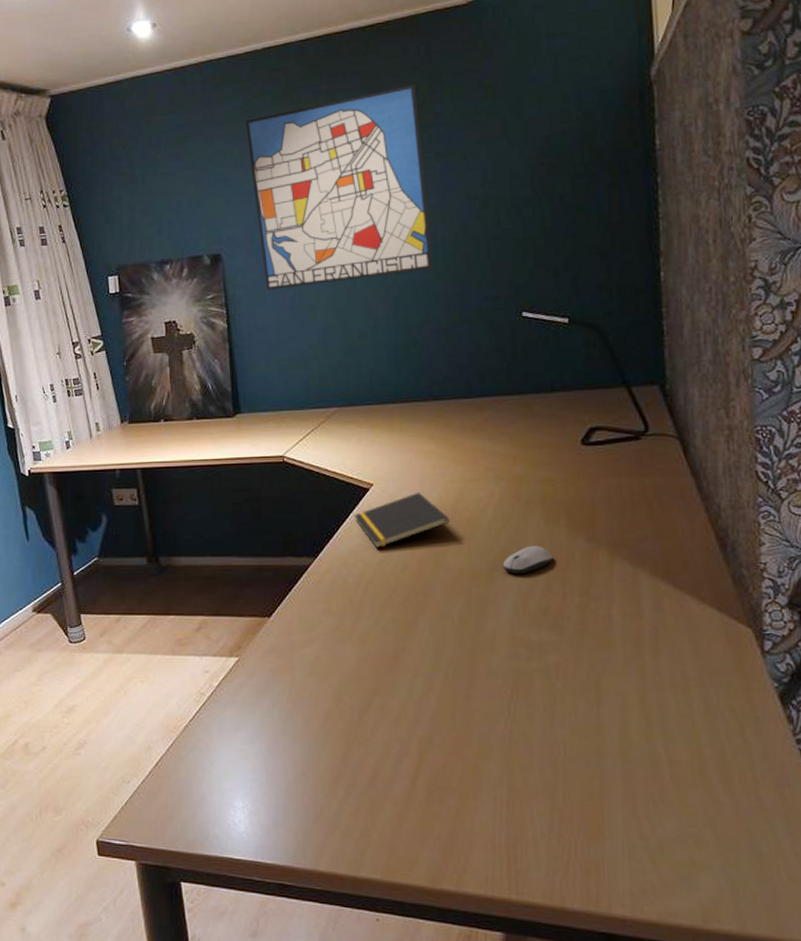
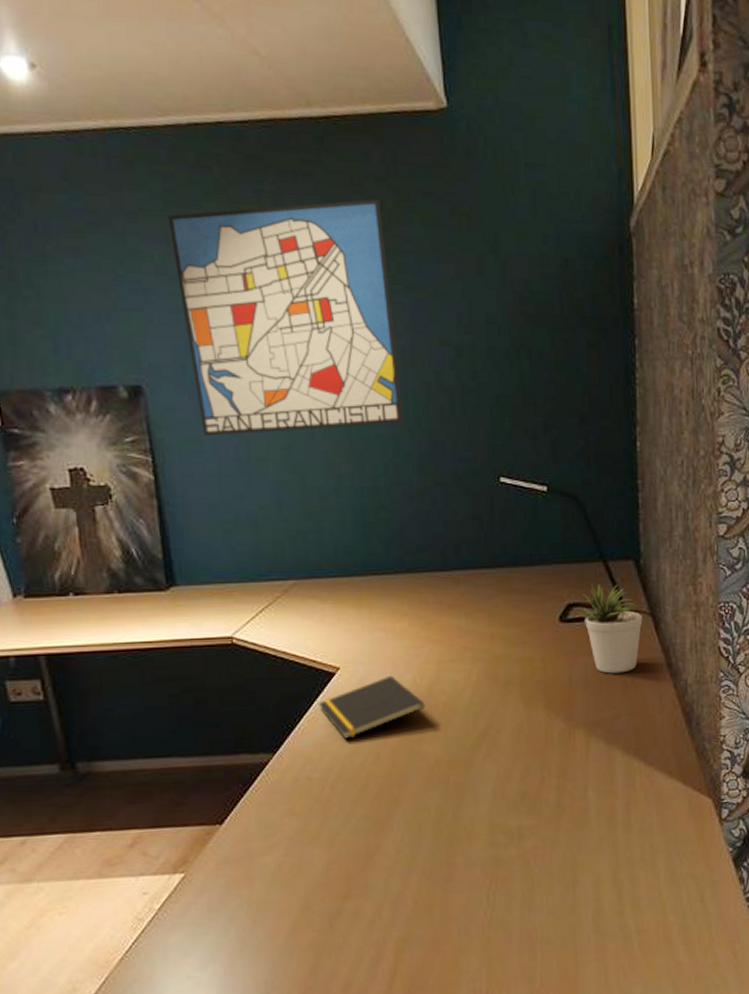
computer mouse: present [503,545,553,573] -> none [481,728,531,759]
potted plant: none [600,407,670,496] -> present [578,582,643,674]

